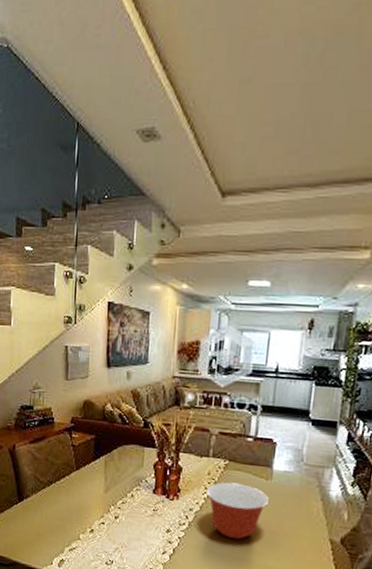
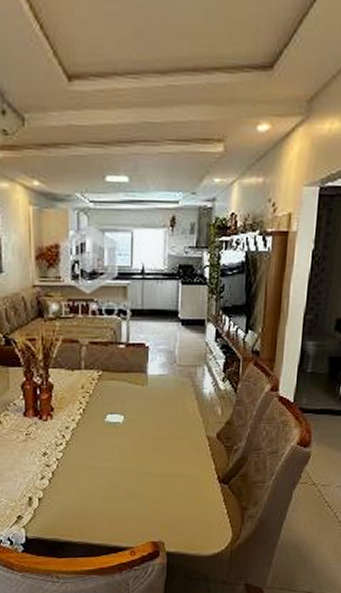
mixing bowl: present [206,482,270,540] -> none [81,393,147,452]

